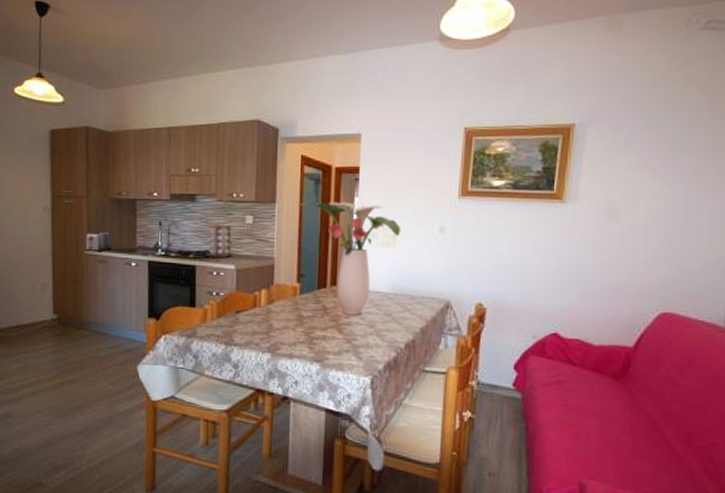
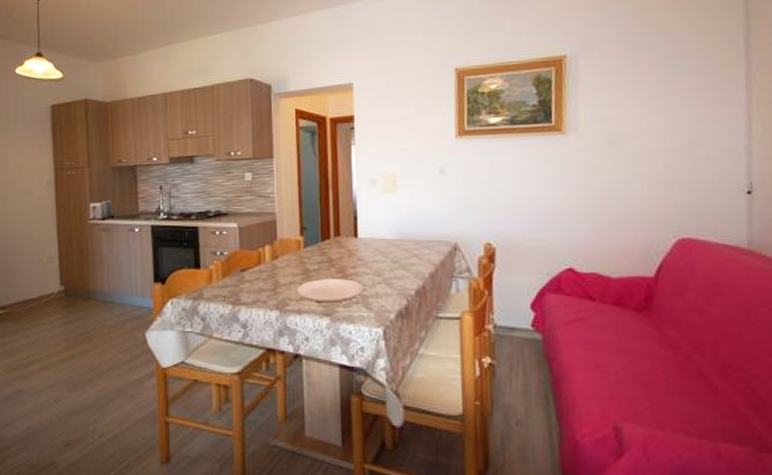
spice rack: present [208,220,233,258] -> none [208,179,235,217]
plate: none [289,326,356,350] -> present [296,279,364,303]
flower arrangement: present [299,201,401,315] -> none [296,150,401,265]

